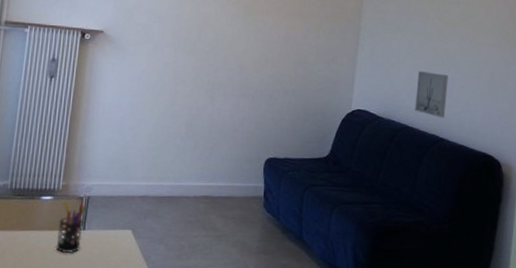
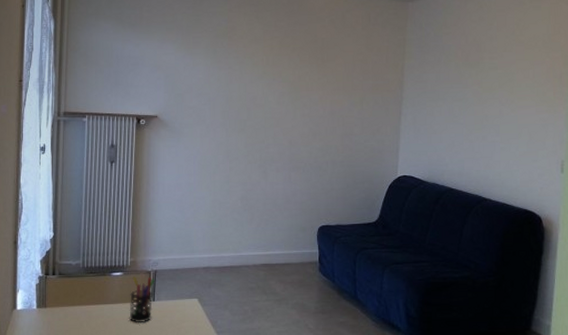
wall art: present [415,70,448,118] -> none [457,135,489,179]

